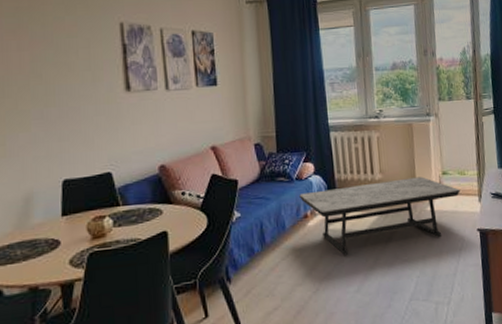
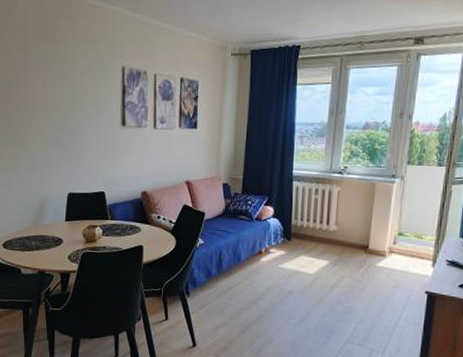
coffee table: present [299,177,460,255] -> none [257,232,414,293]

